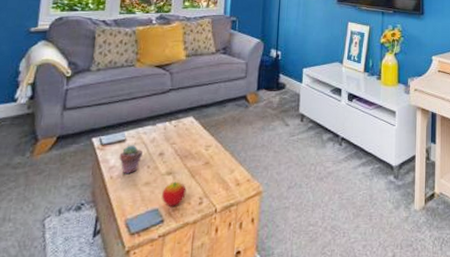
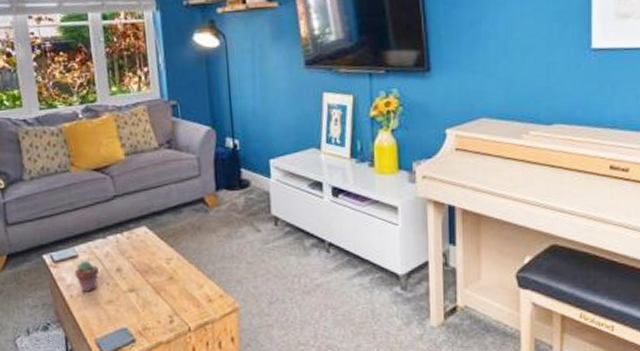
apple: present [162,181,187,206] -> none [128,299,154,325]

